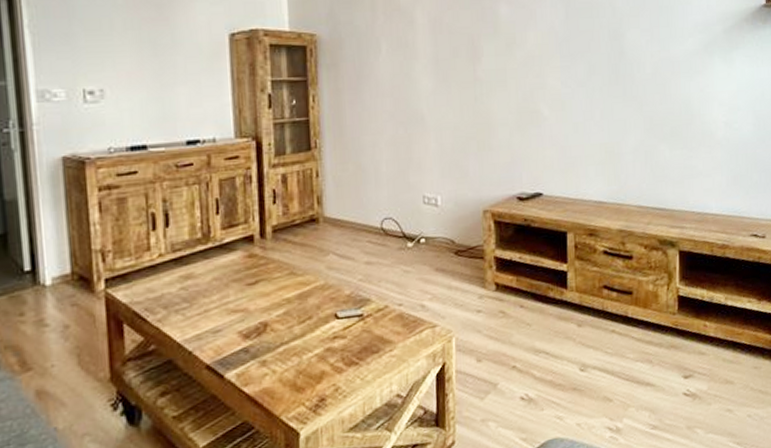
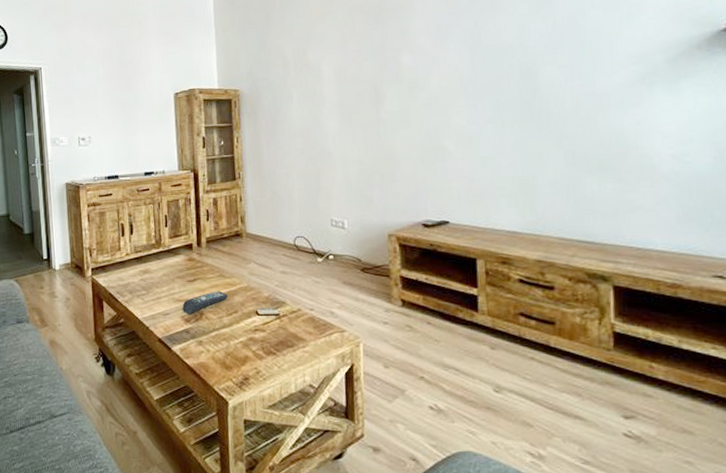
remote control: none [239,293,300,328] -> present [182,291,228,314]

